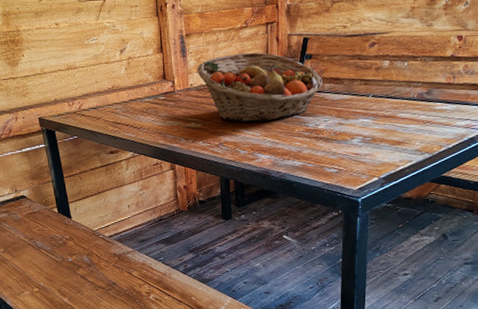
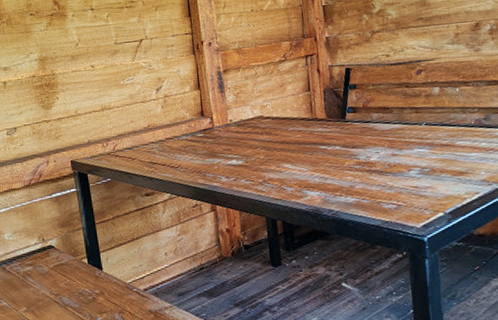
fruit basket: present [197,52,322,122] -> none [236,84,370,158]

